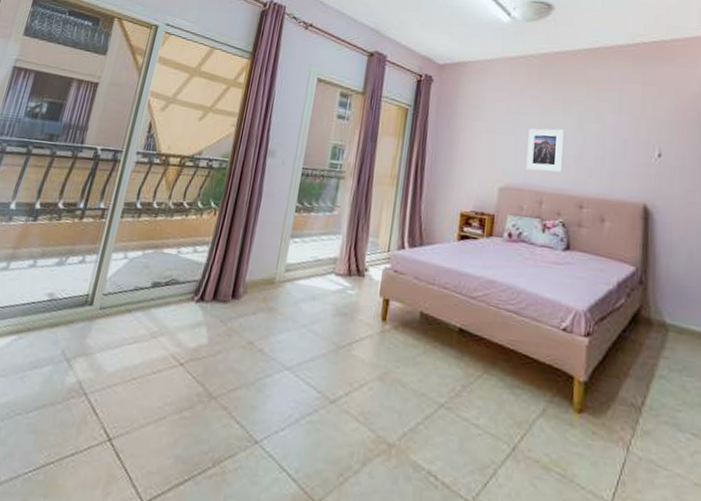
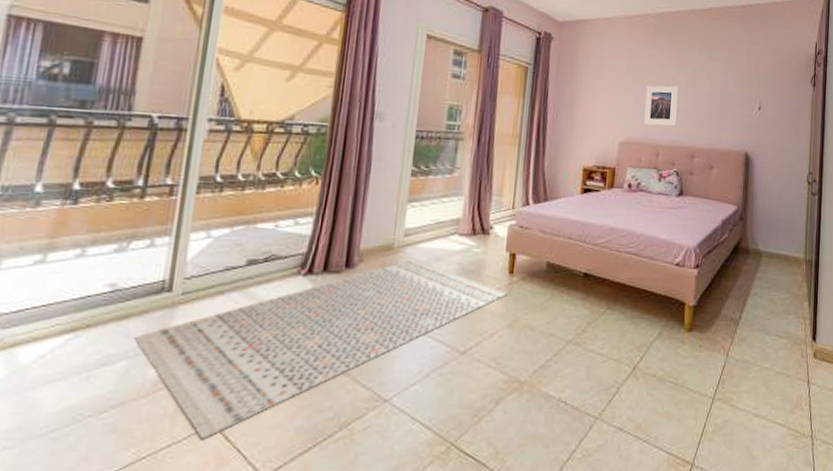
rug: none [59,295,379,454] -> present [134,259,507,440]

